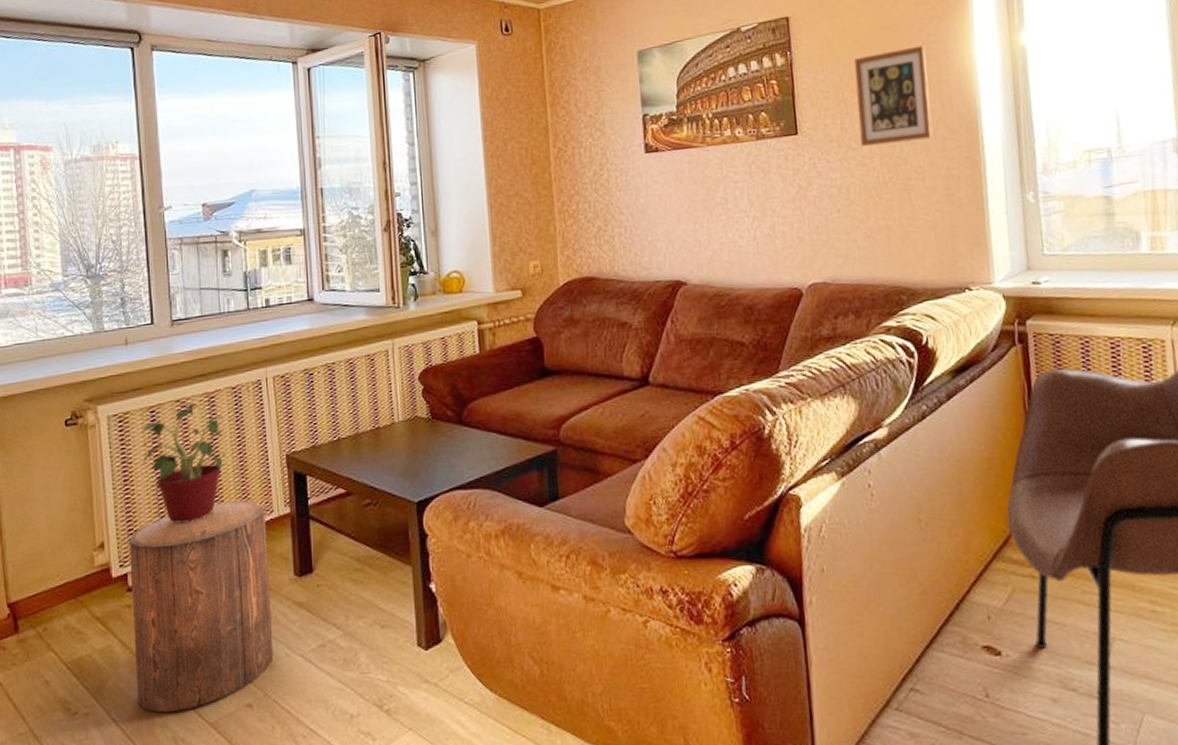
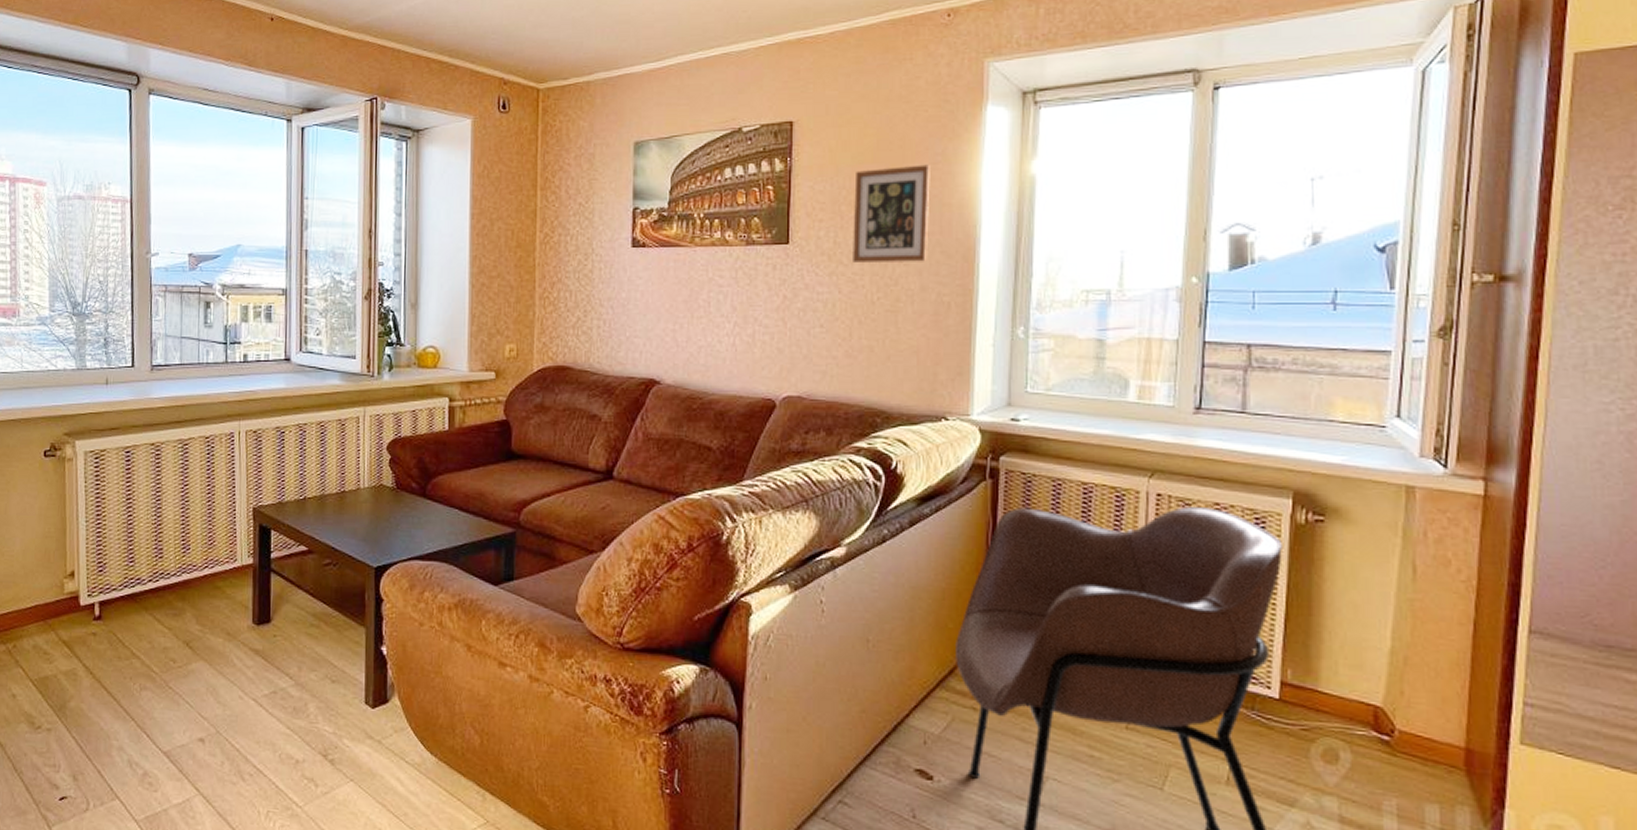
stool: present [128,500,274,713] -> none [97,546,229,738]
potted plant: present [140,403,225,524] -> none [114,448,196,562]

